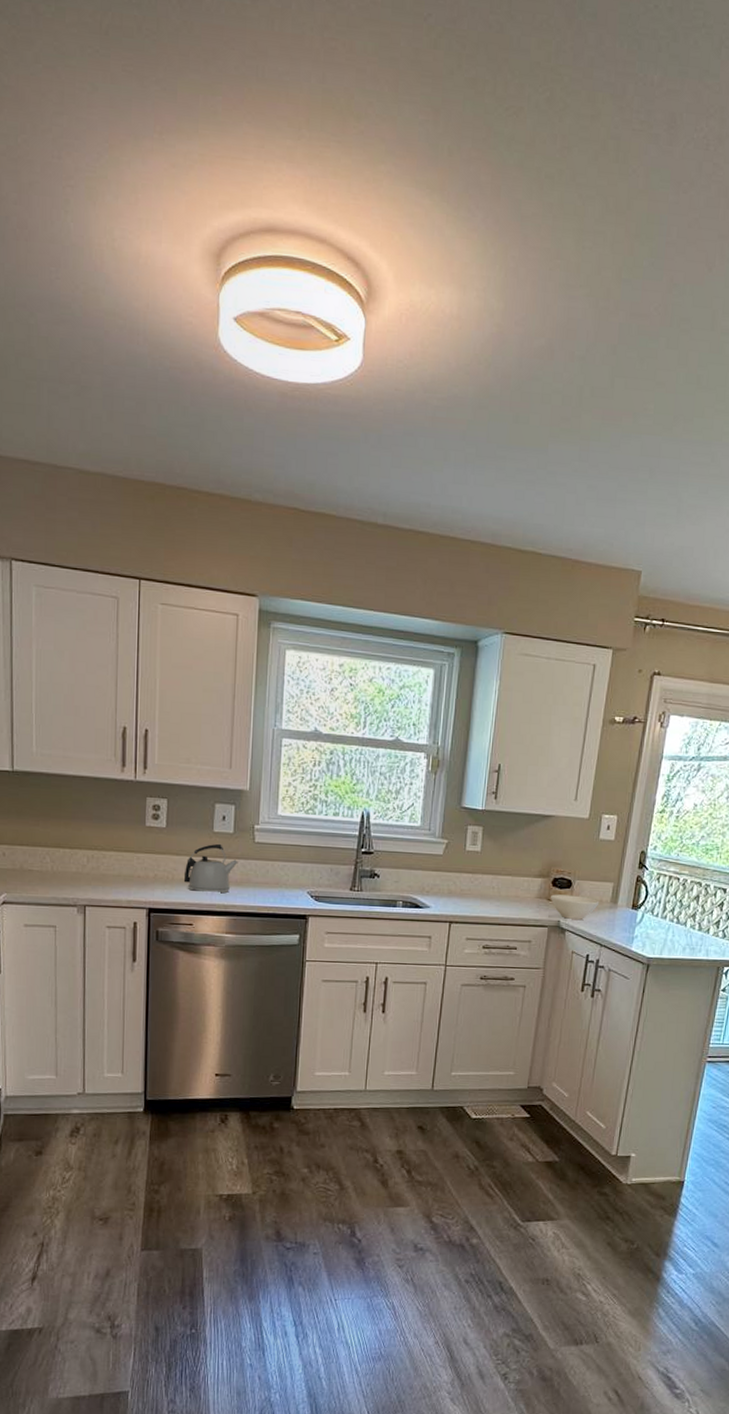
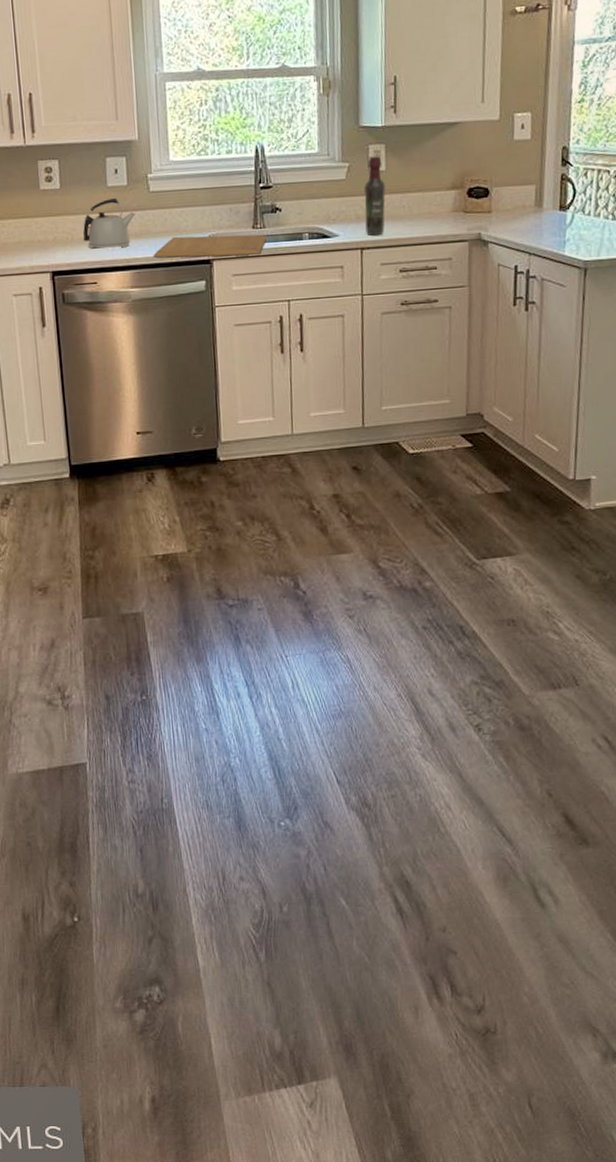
chopping board: none [251,888,362,917] -> present [153,234,266,258]
wine bottle: none [456,836,480,911] -> present [363,156,386,236]
bowl: present [550,894,600,920] -> none [466,203,523,230]

